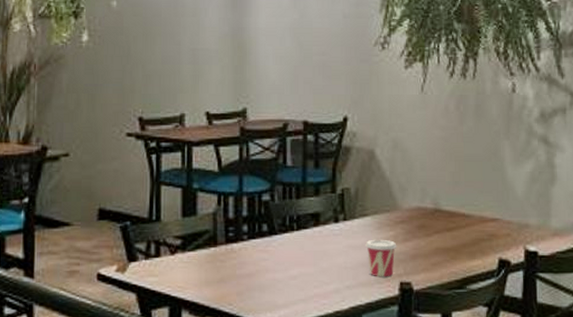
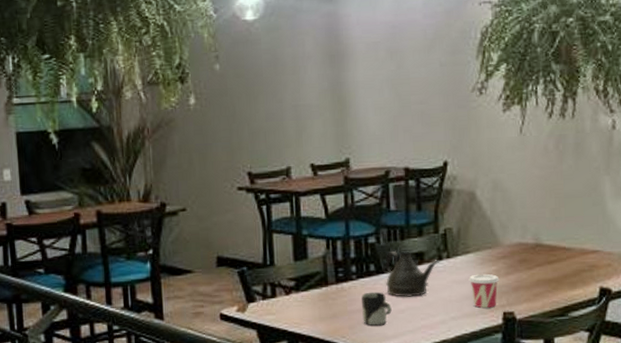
cup: none [252,254,284,293] -> present [361,292,392,326]
teapot: none [279,210,336,262] -> present [385,250,440,297]

